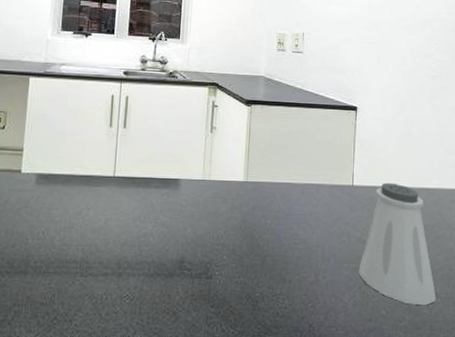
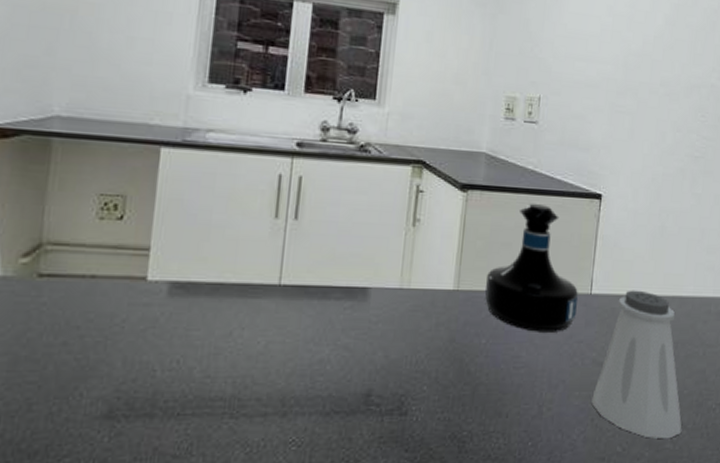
tequila bottle: none [268,114,342,216] -> present [484,203,578,332]

